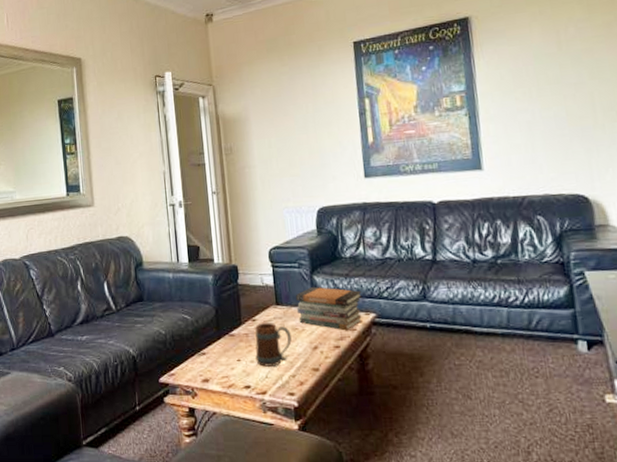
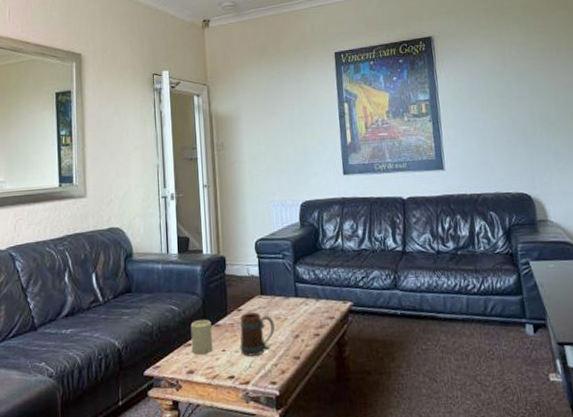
candle: none [204,328,228,365] -> present [190,319,213,356]
book stack: present [295,286,362,331] -> none [278,276,340,320]

